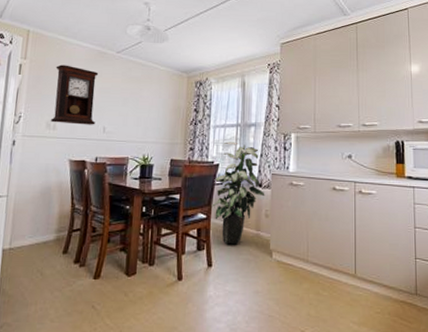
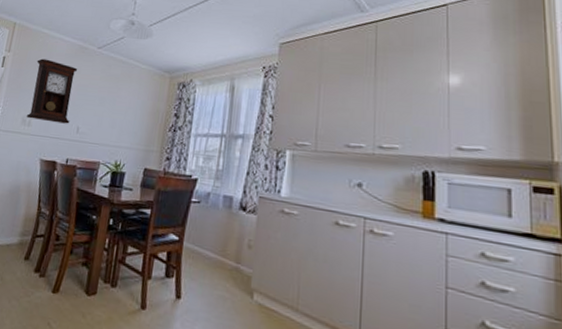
indoor plant: present [211,141,265,245] -> none [185,153,250,278]

